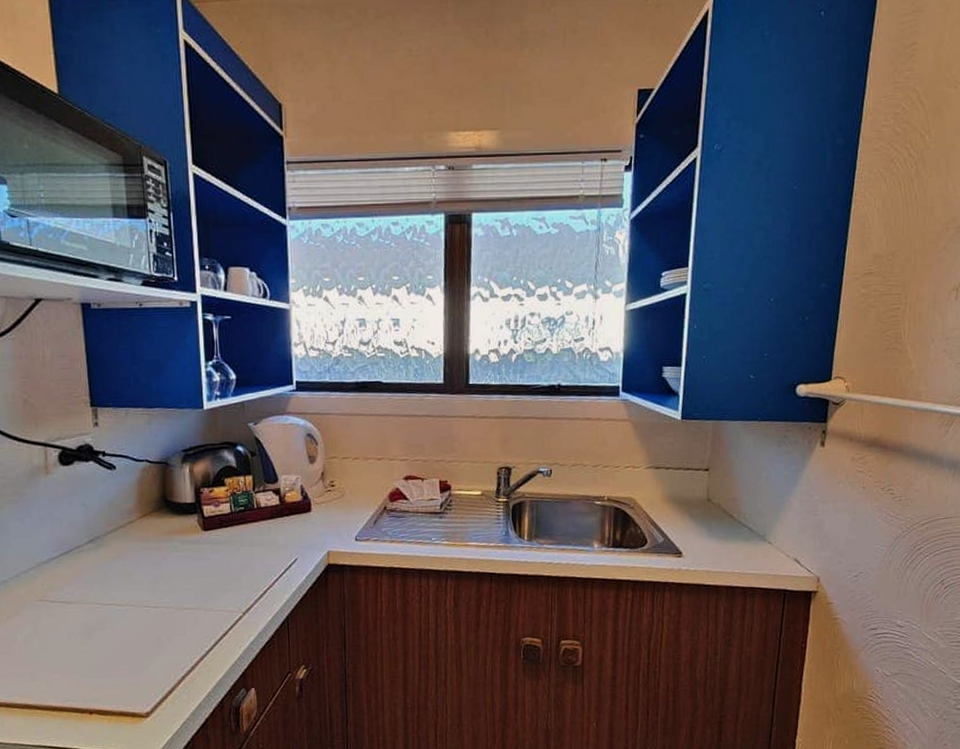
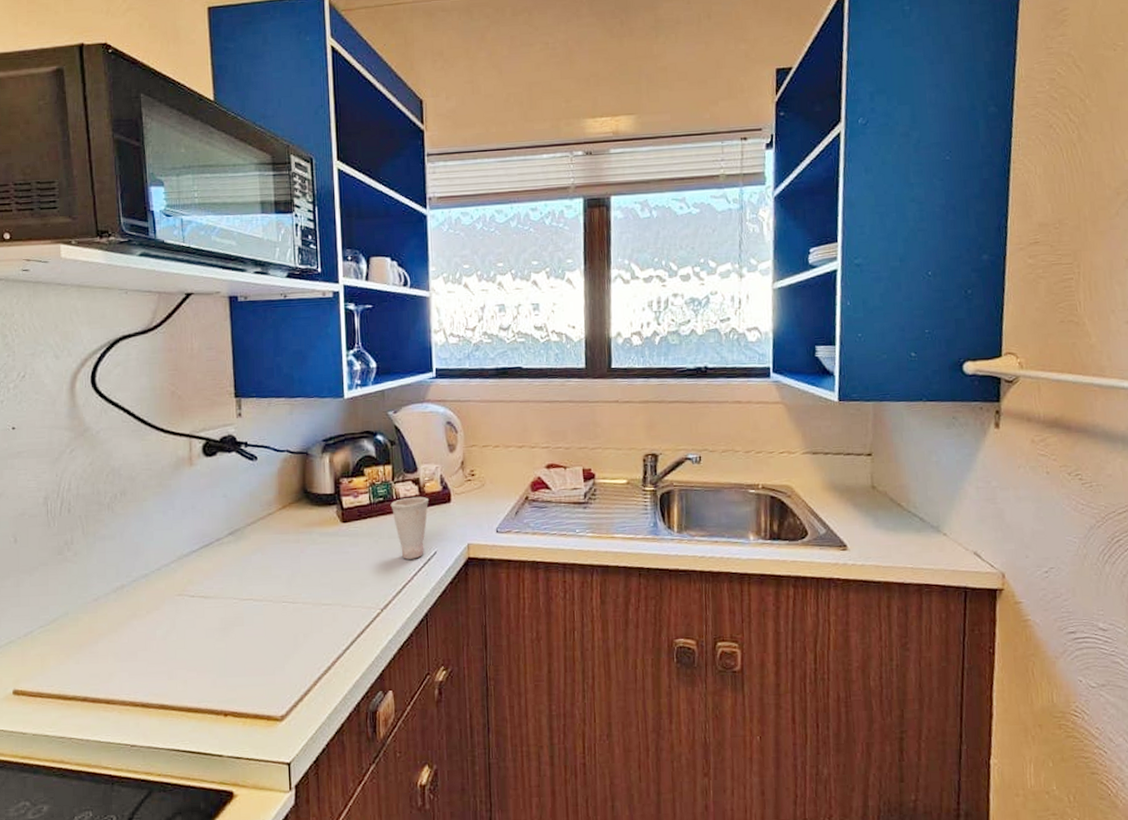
cup: none [251,506,290,566] -> present [390,496,429,560]

